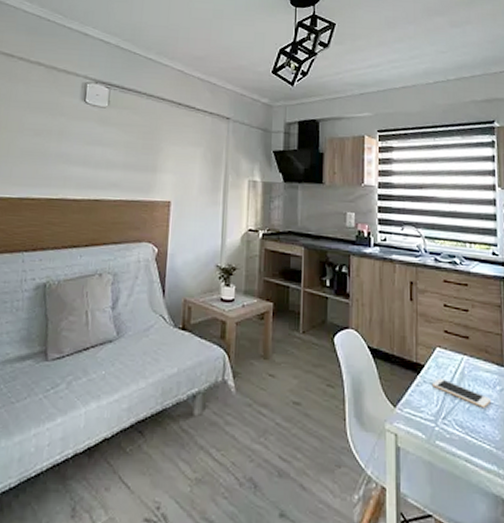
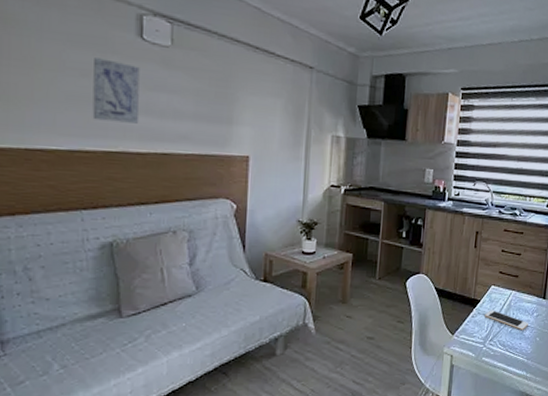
wall art: none [40,120,81,174] -> present [92,58,140,124]

